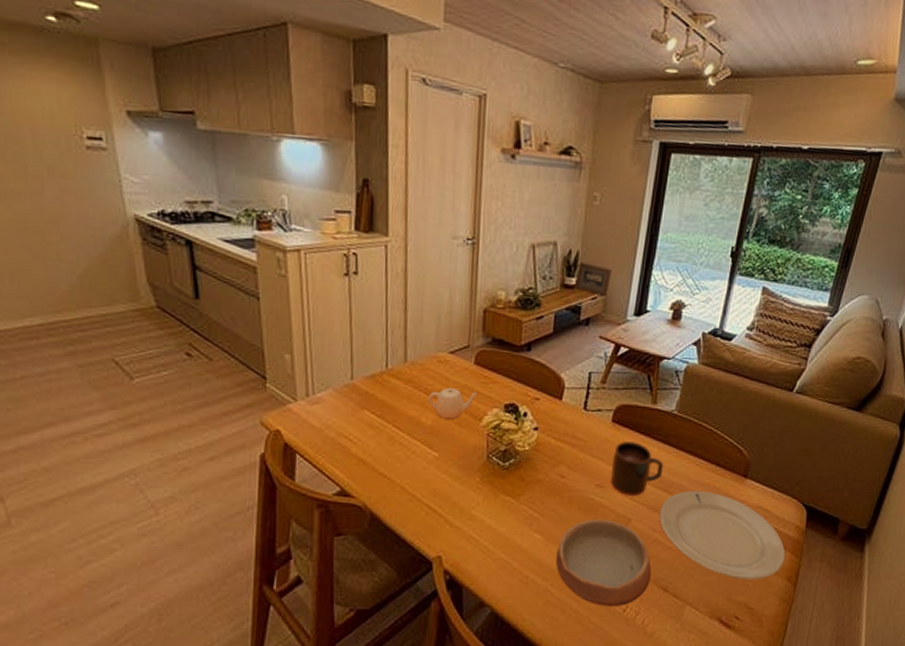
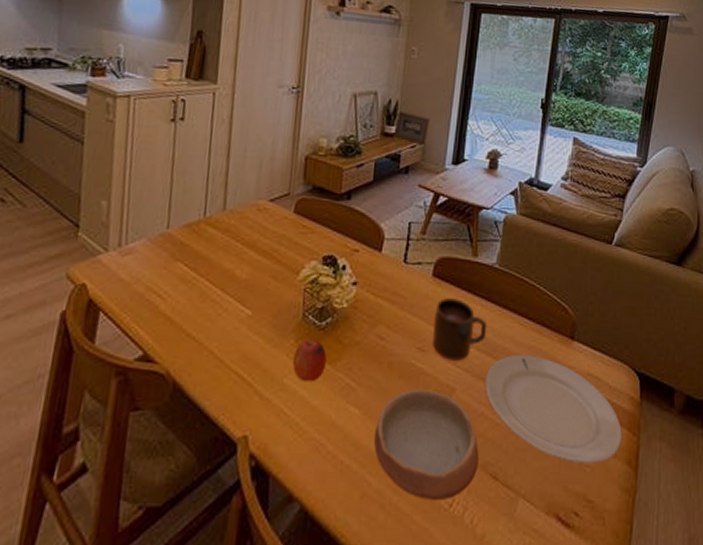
teapot: present [427,387,478,419] -> none [244,237,296,272]
fruit: none [479,477,511,513] -> present [292,339,327,382]

